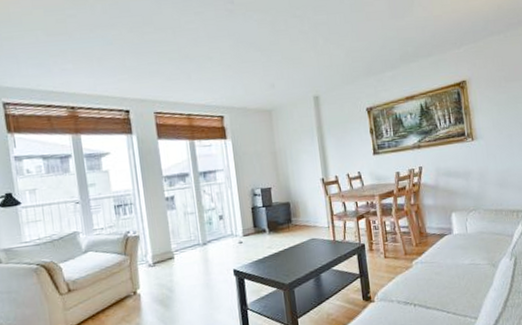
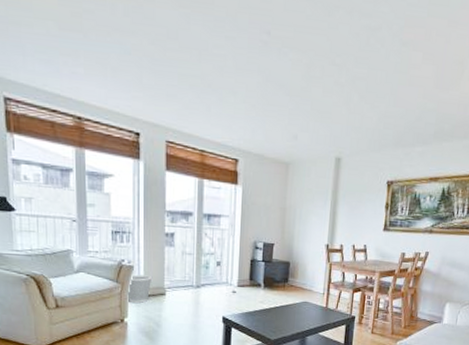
wastebasket: none [136,242,159,273] -> present [127,274,153,304]

